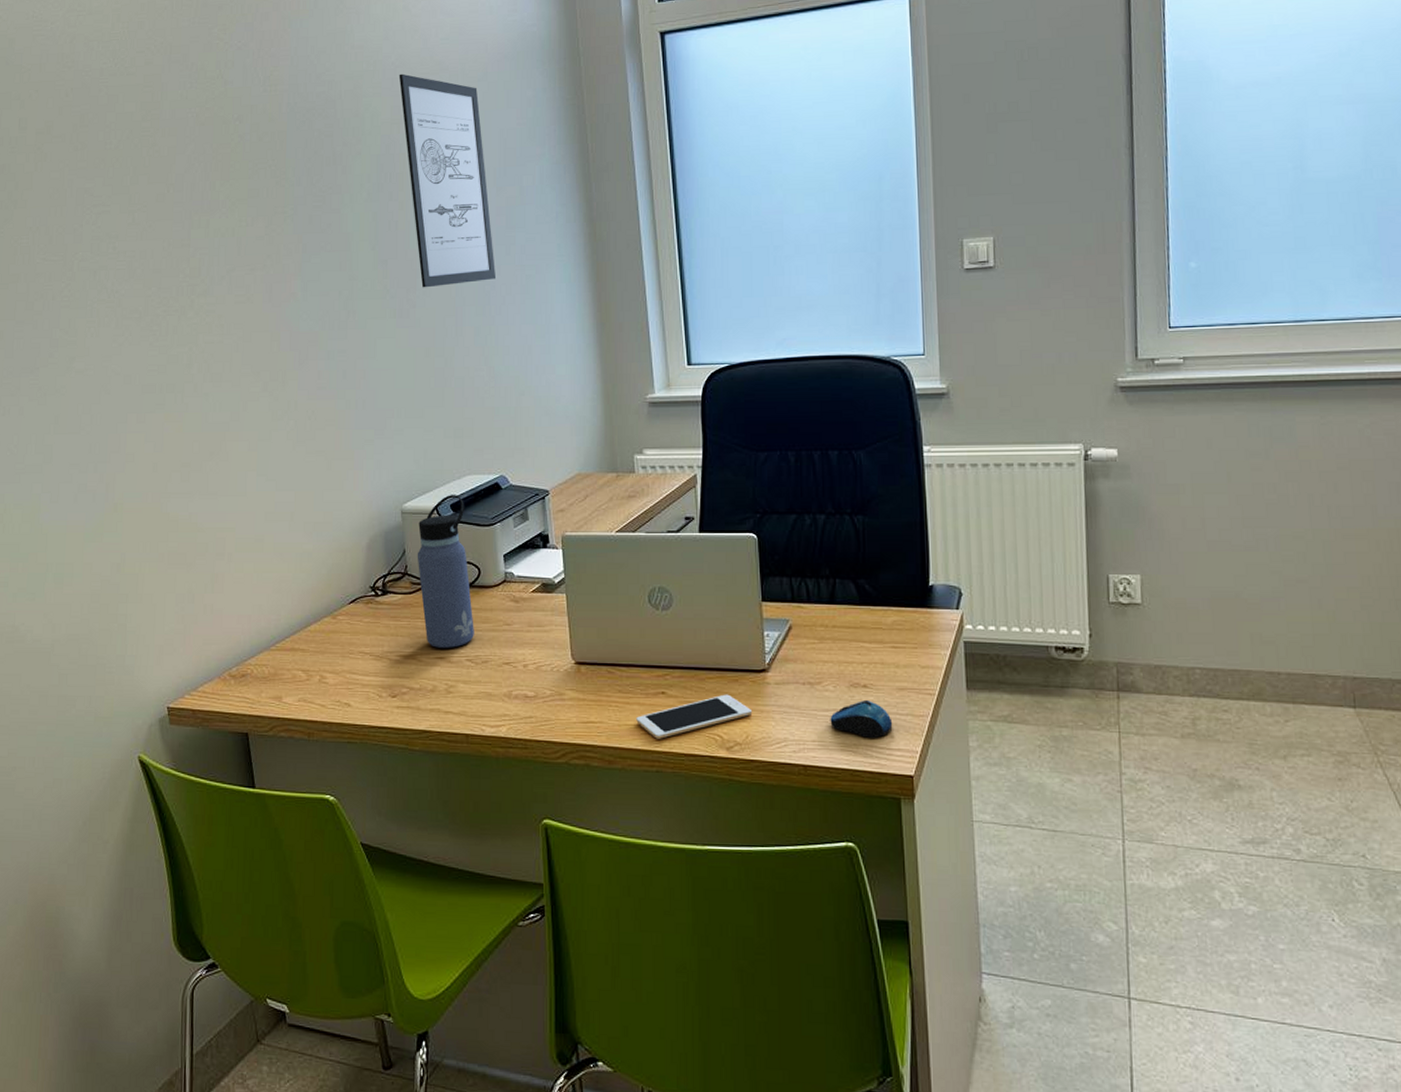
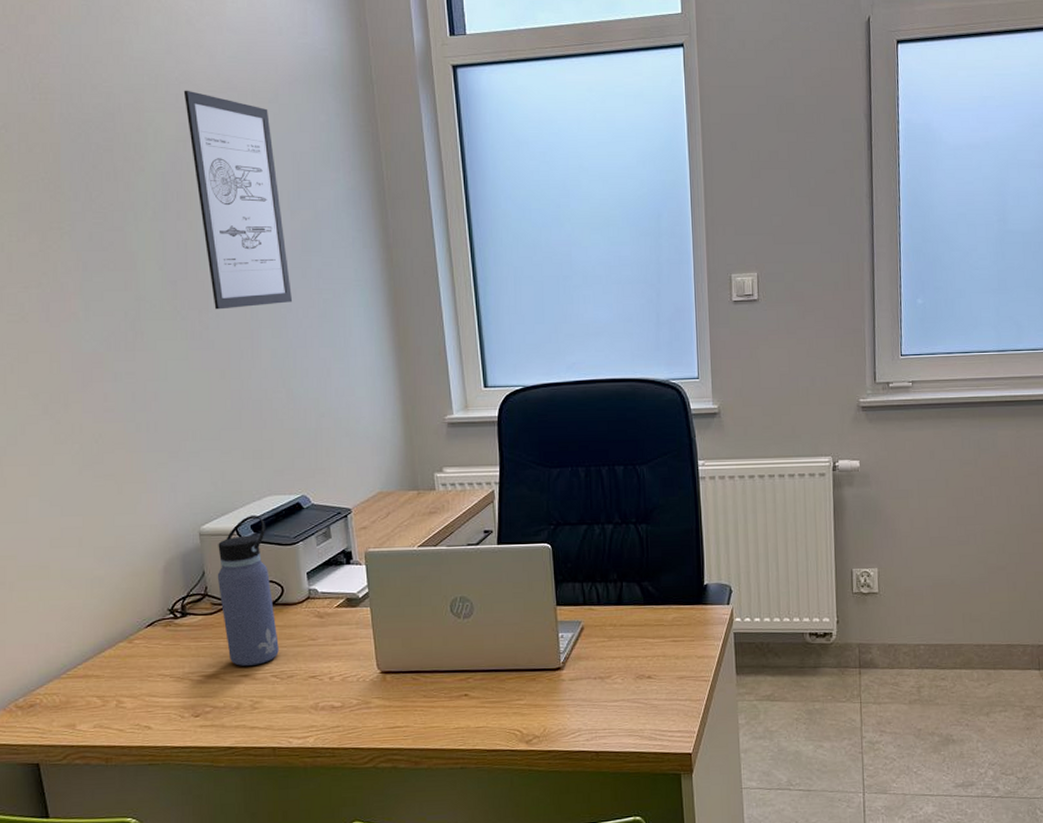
cell phone: present [636,694,753,739] -> none [441,692,549,738]
computer mouse: present [830,699,893,738] -> none [619,689,674,723]

